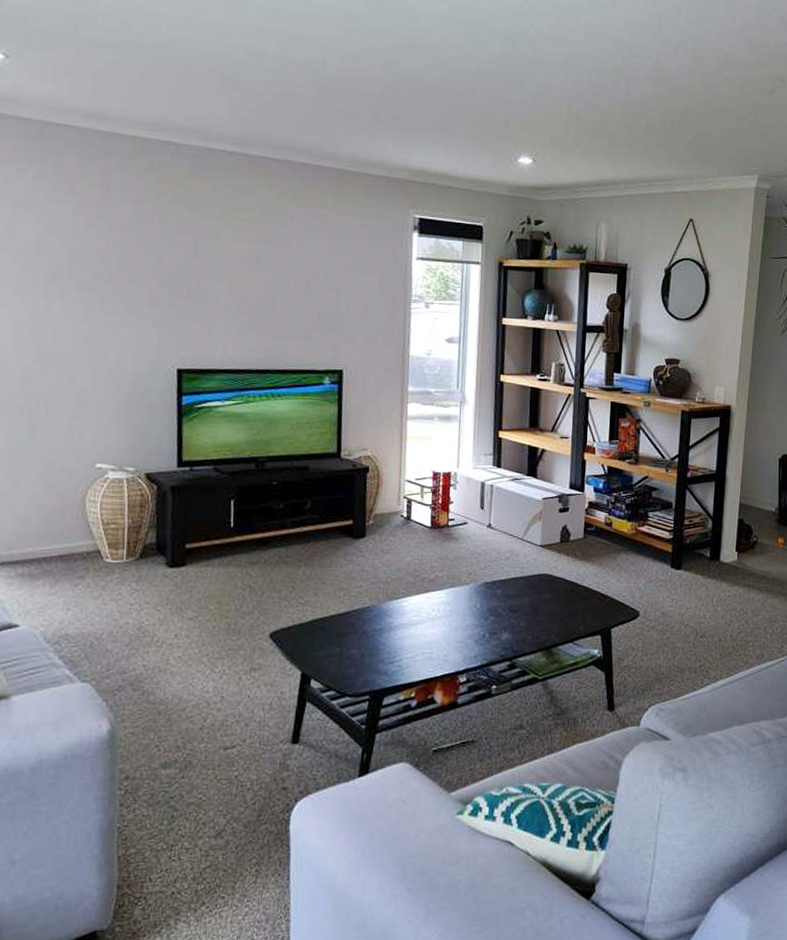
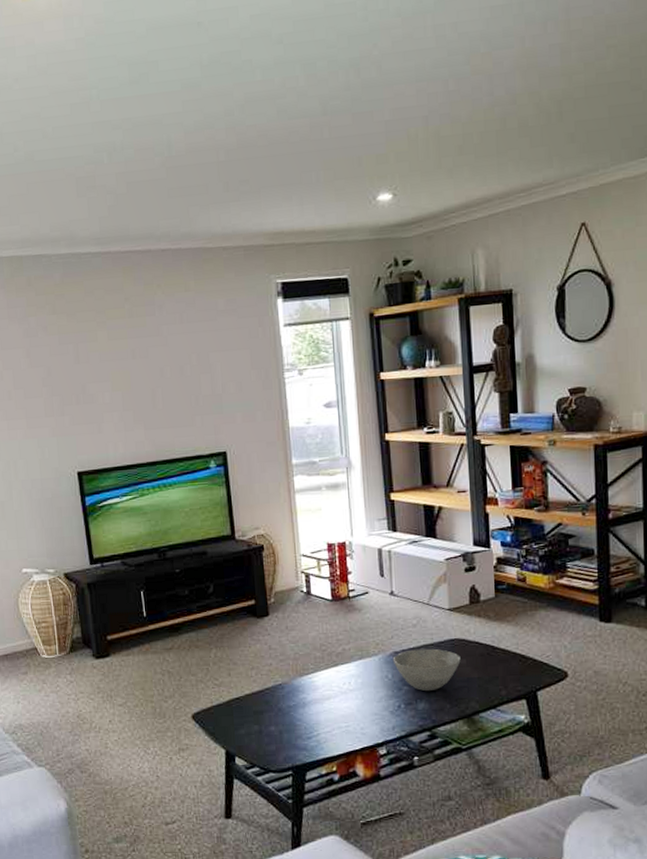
bowl: none [483,581,546,623] -> present [392,648,461,692]

